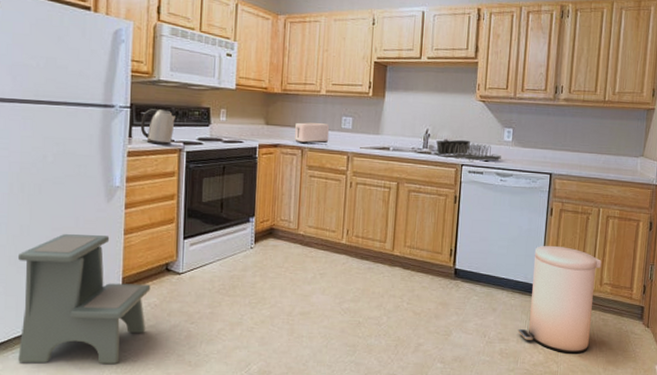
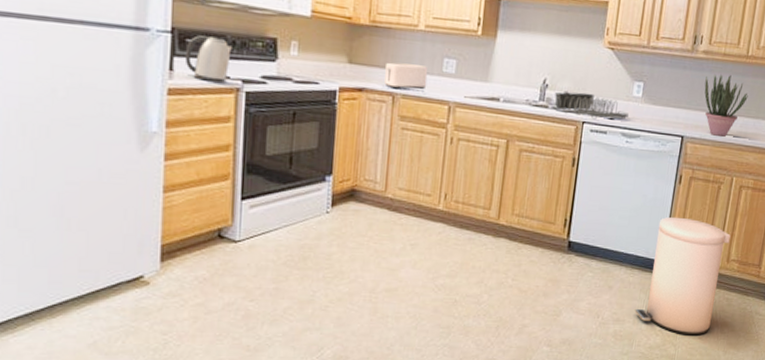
step stool: present [17,234,151,364] -> none [18,190,198,348]
potted plant: none [567,118,608,174] -> present [704,73,748,138]

